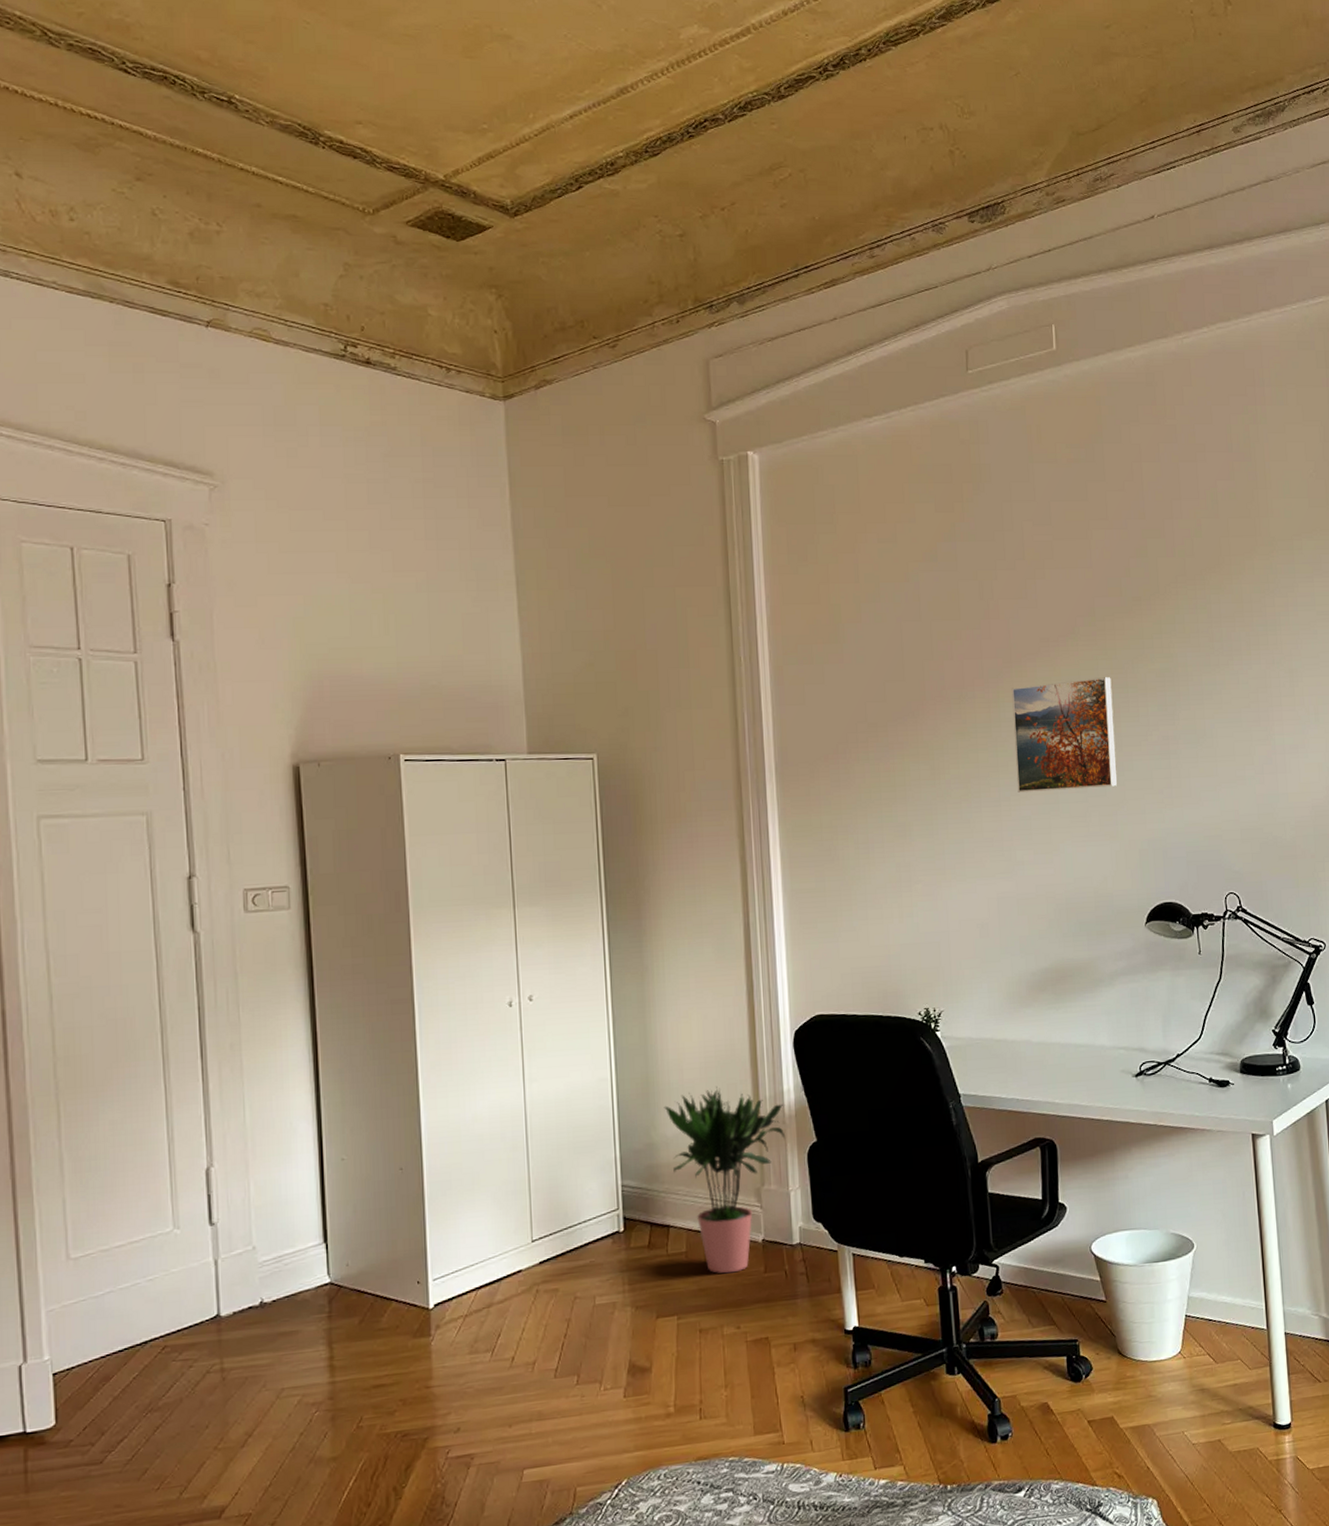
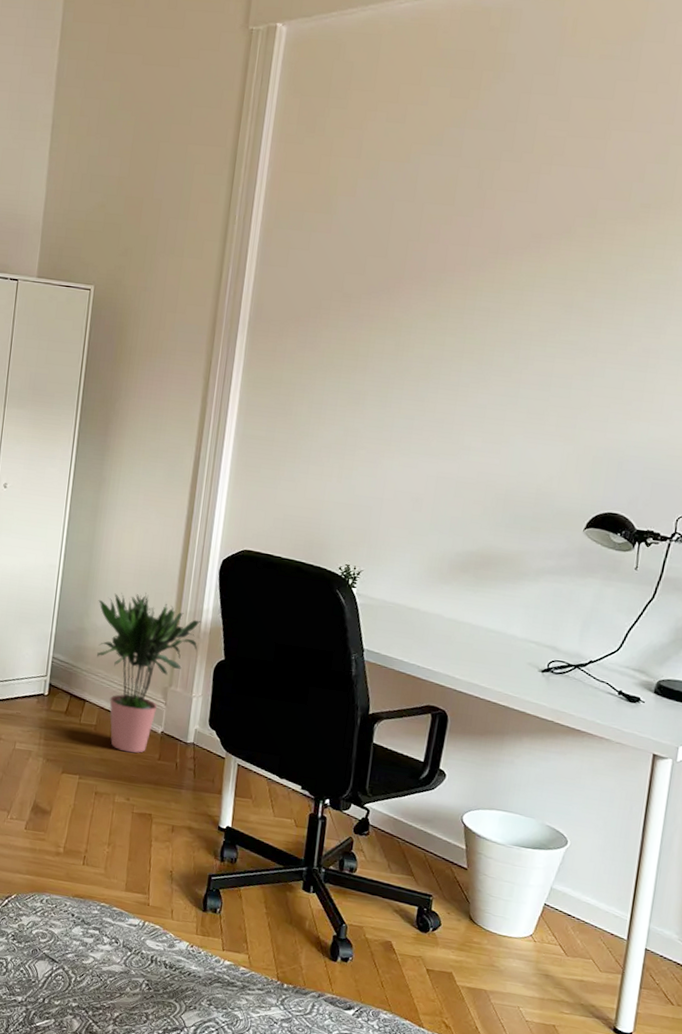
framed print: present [1011,677,1118,793] -> none [478,278,600,391]

